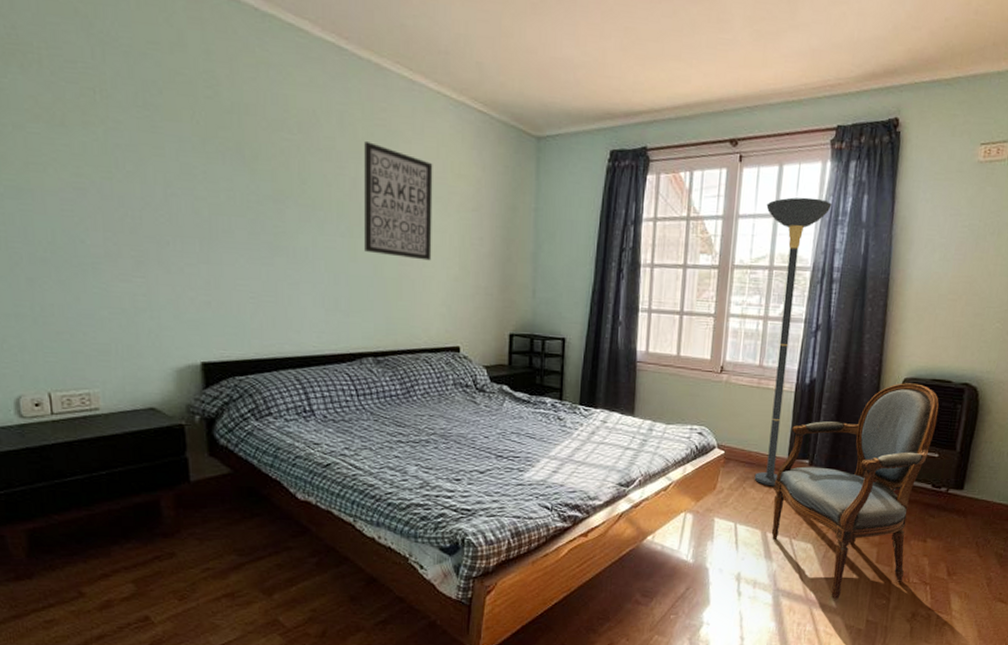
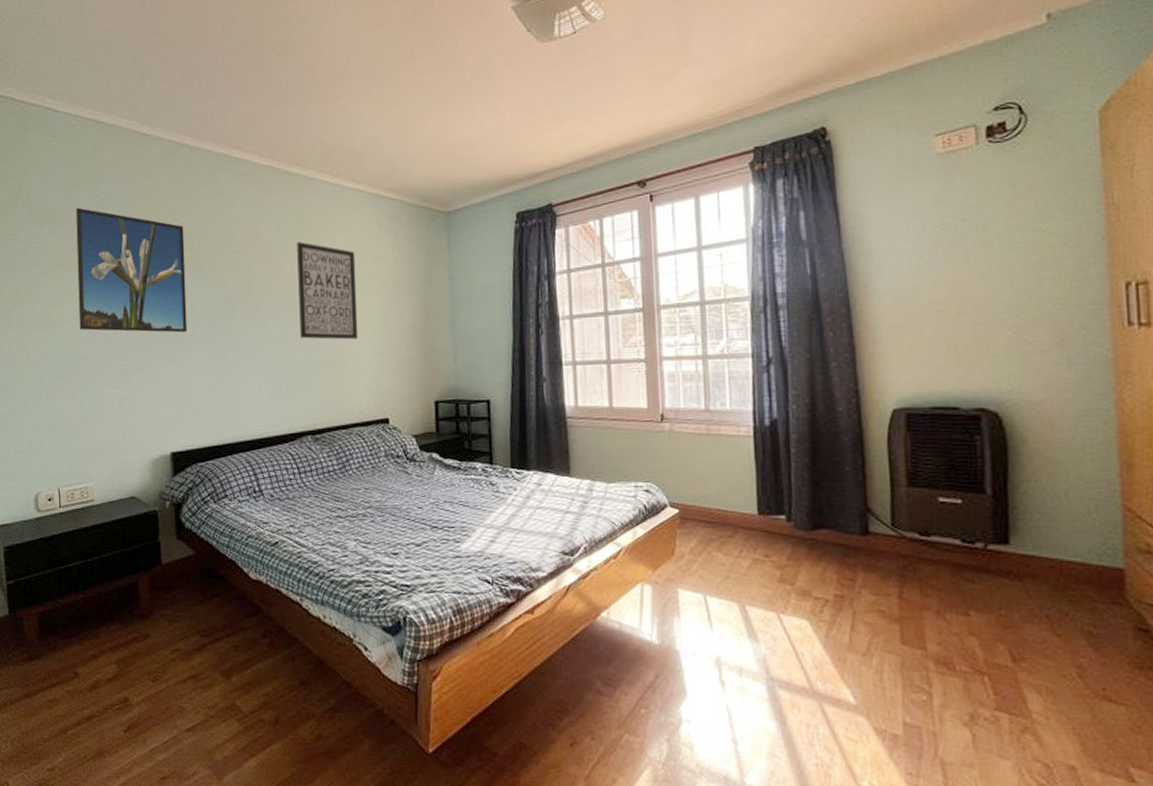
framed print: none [61,45,223,227] -> present [76,207,187,333]
floor lamp: present [754,197,832,486] -> none [687,224,762,549]
armchair: present [771,383,939,599] -> none [745,414,951,692]

